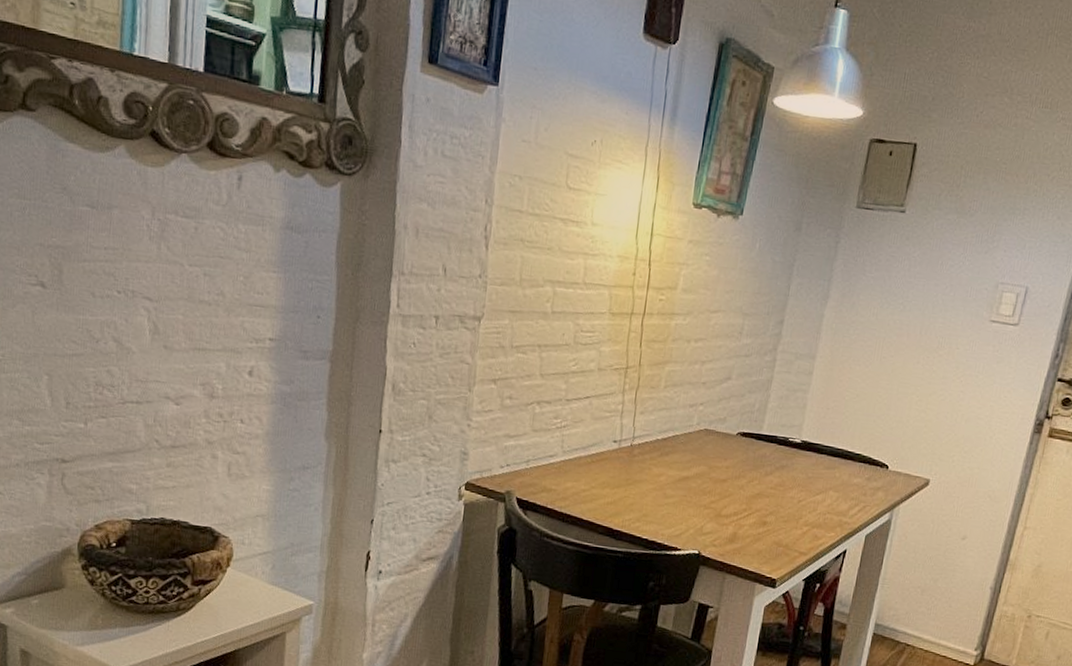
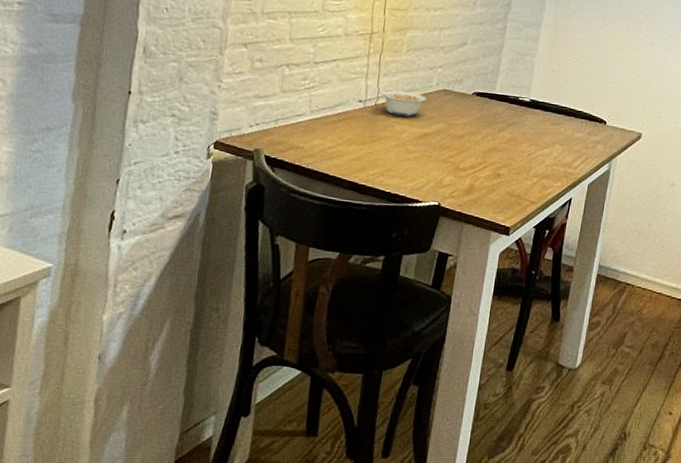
legume: none [633,429,686,459] -> present [378,90,426,117]

